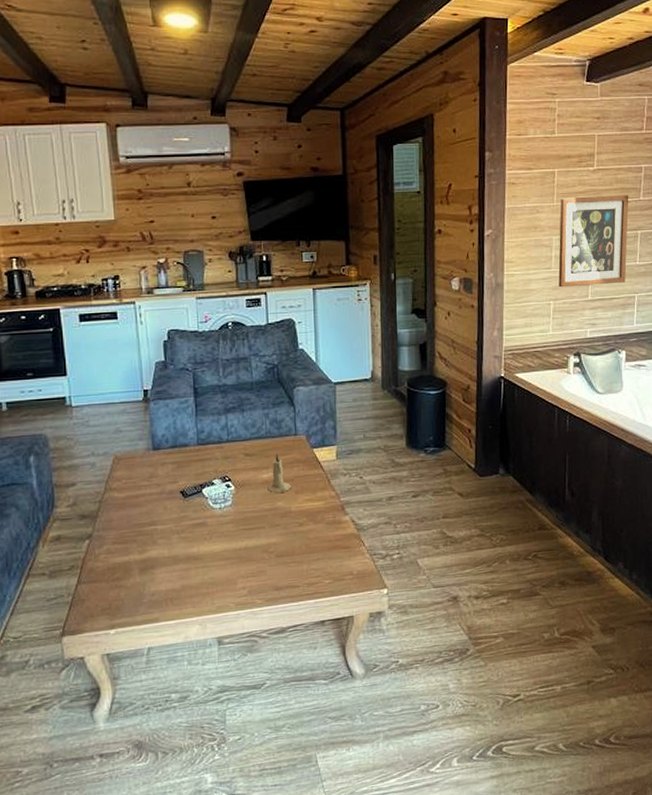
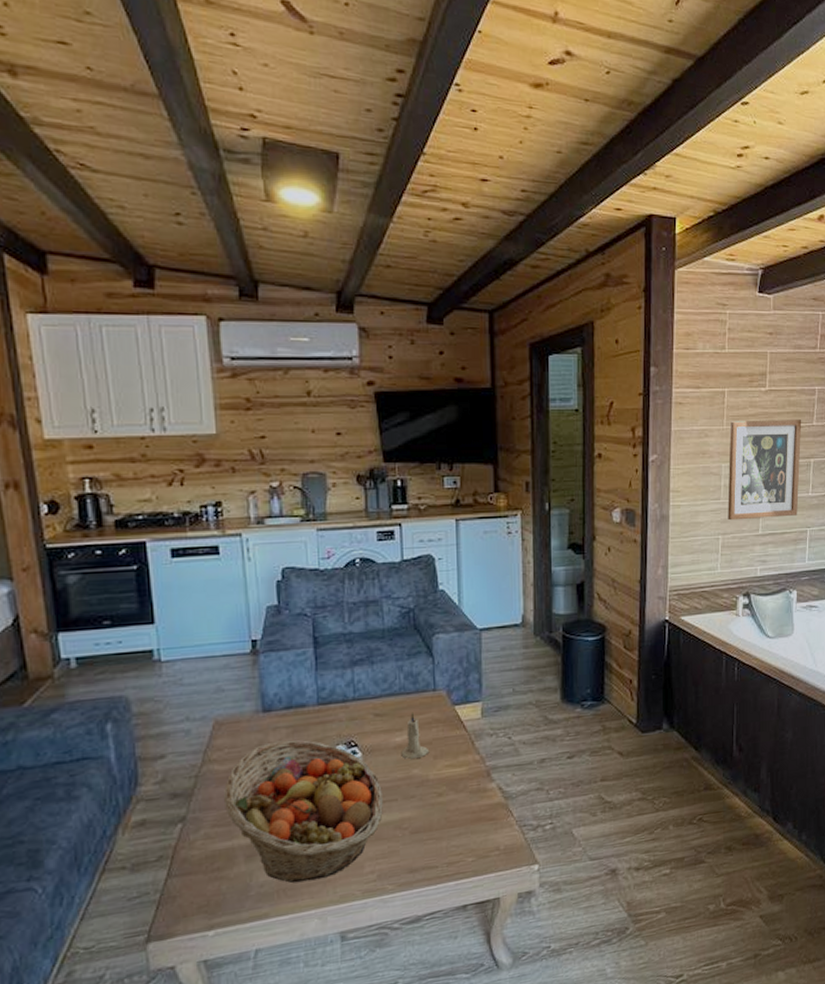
fruit basket: none [121,474,253,594] -> present [223,740,383,883]

